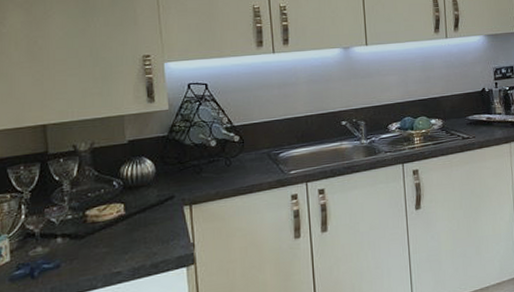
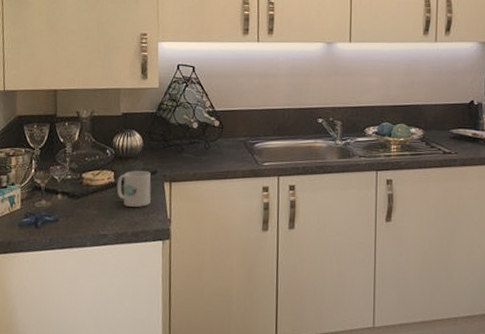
mug: none [128,197,169,238] -> present [116,171,151,207]

